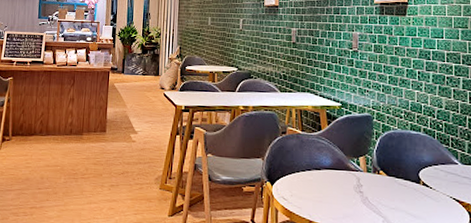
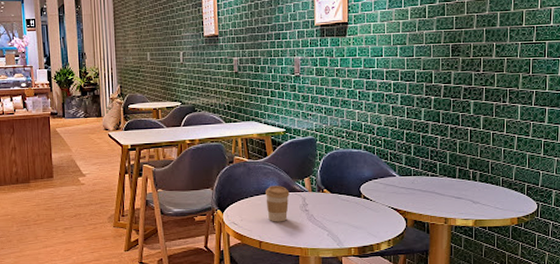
coffee cup: none [318,162,343,202] -> present [265,186,290,222]

